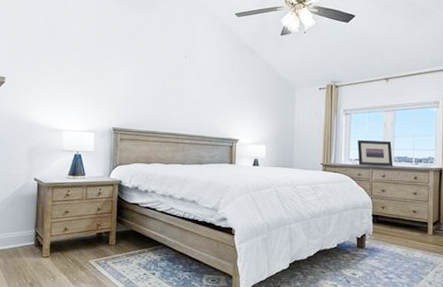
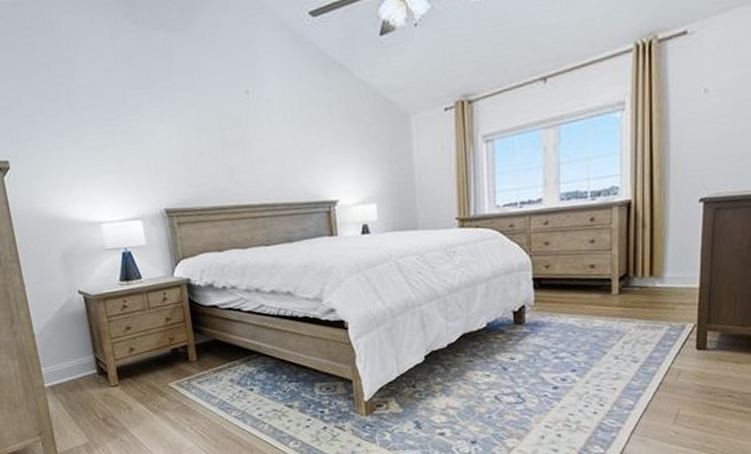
picture frame: present [357,139,393,167] -> none [506,172,559,214]

